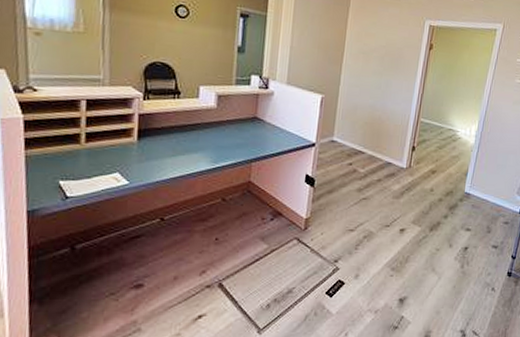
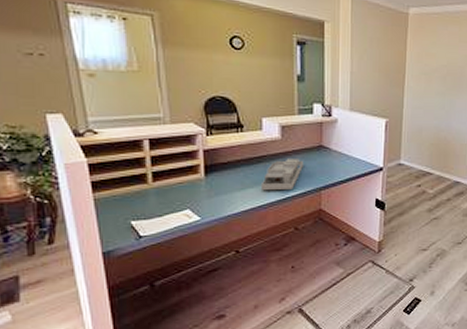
desk organizer: none [191,128,238,159] -> present [260,159,304,191]

